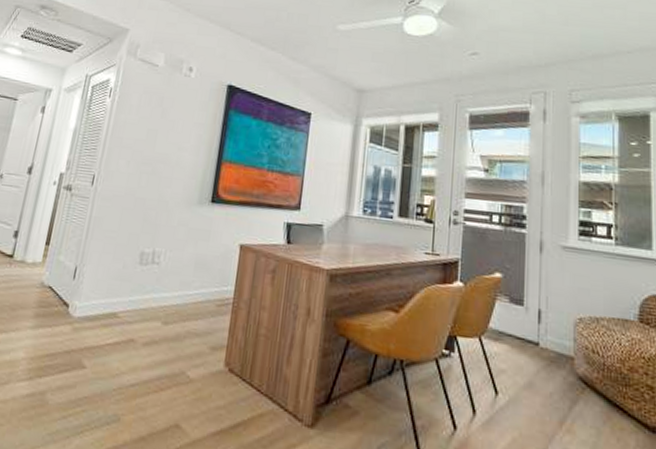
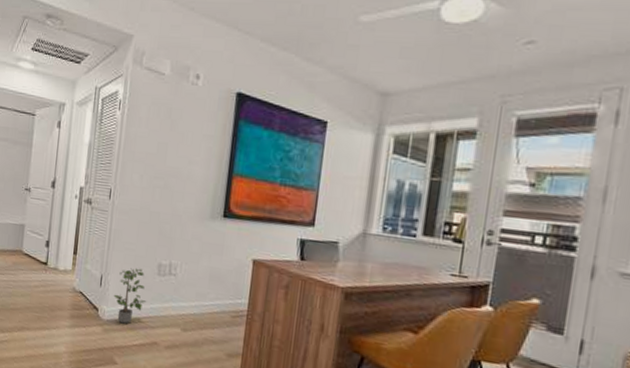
potted plant: none [87,257,125,321] -> present [113,268,147,324]

